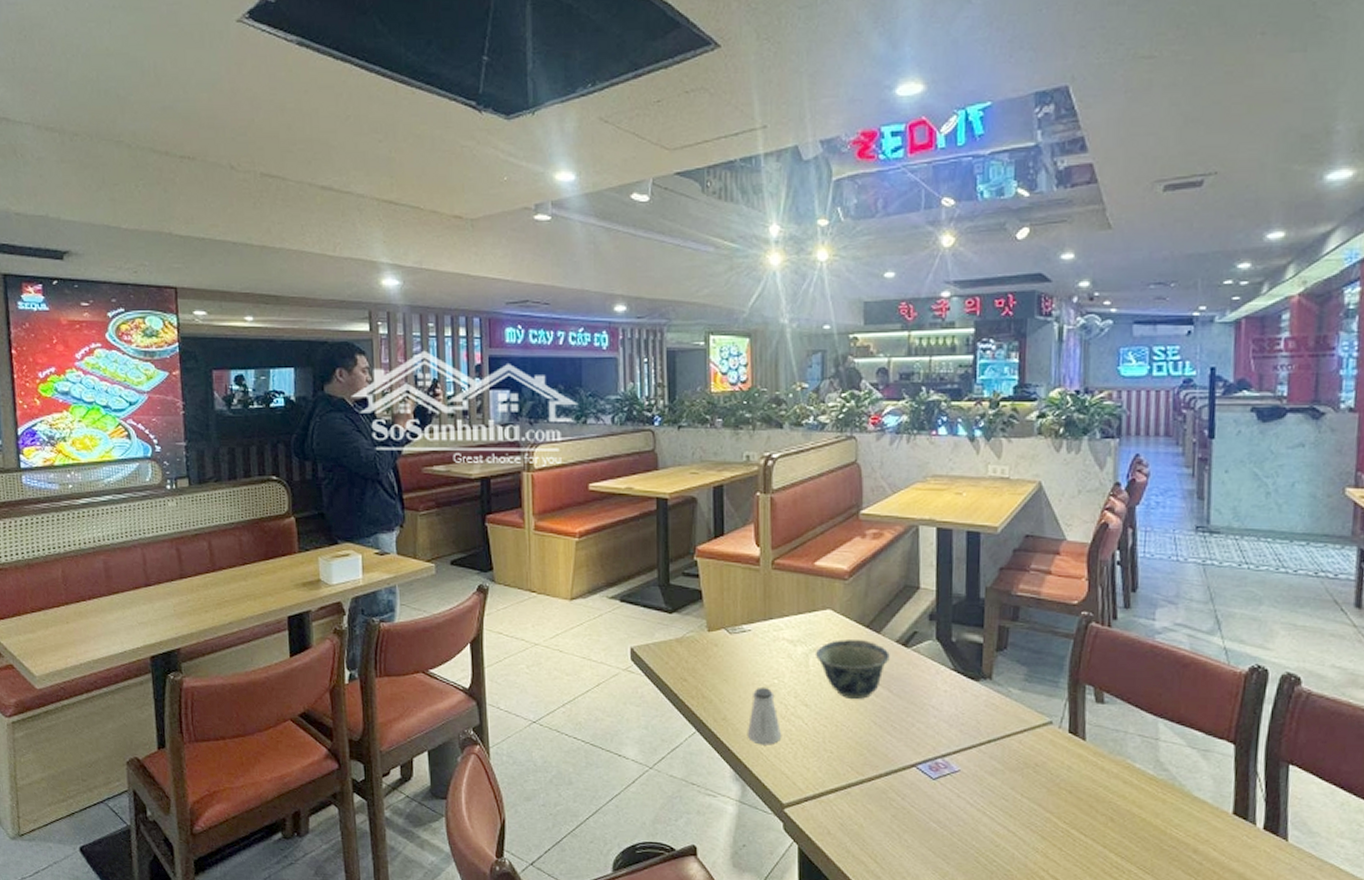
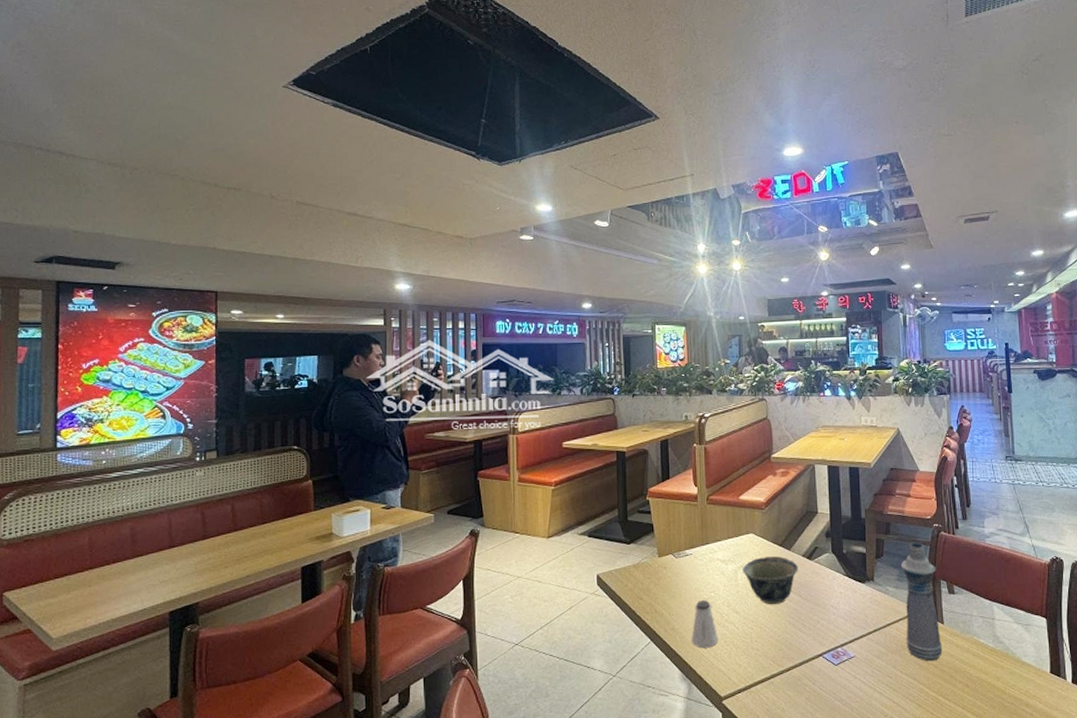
bottle: none [1030,633,1082,786] -> present [900,542,943,662]

